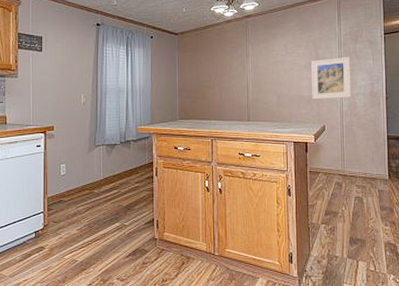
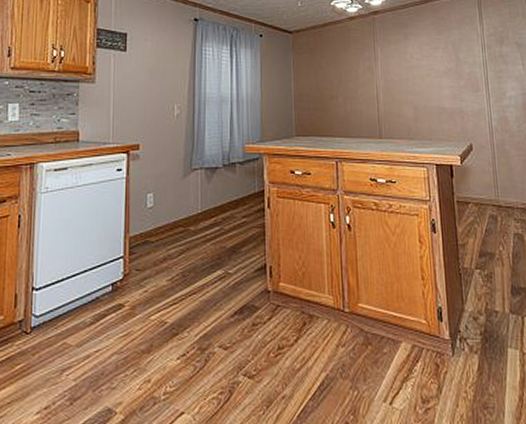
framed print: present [310,57,352,100] -> none [450,62,501,113]

